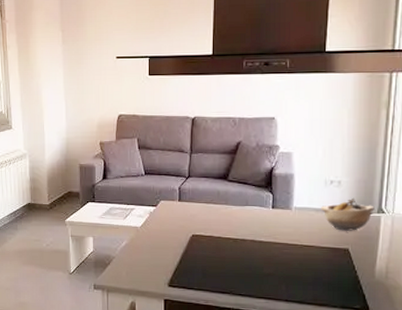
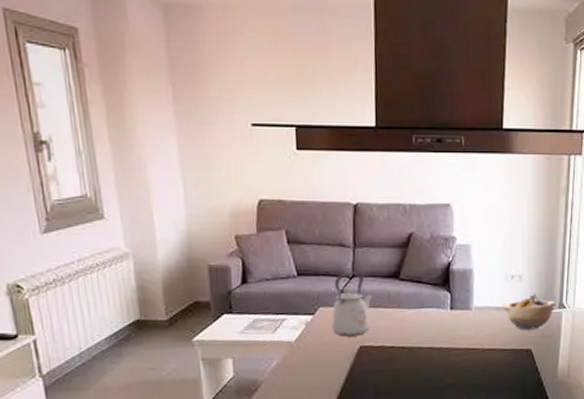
kettle: none [170,173,205,226] -> present [331,272,374,337]

